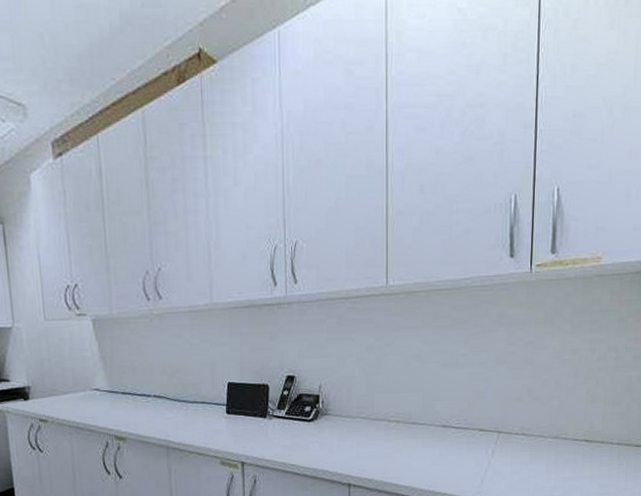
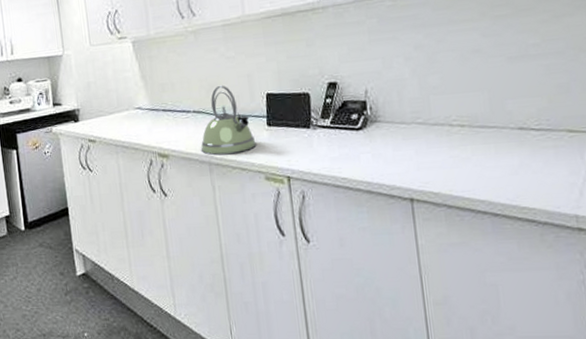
kettle: none [159,371,215,440] -> present [200,85,257,156]

